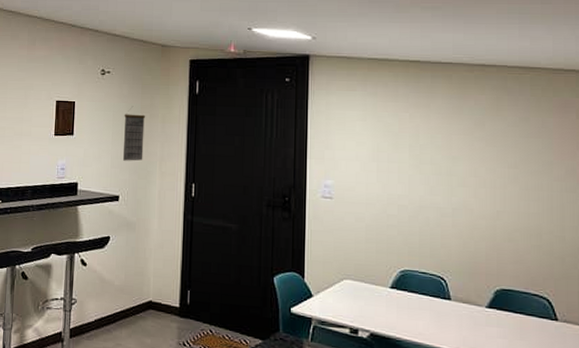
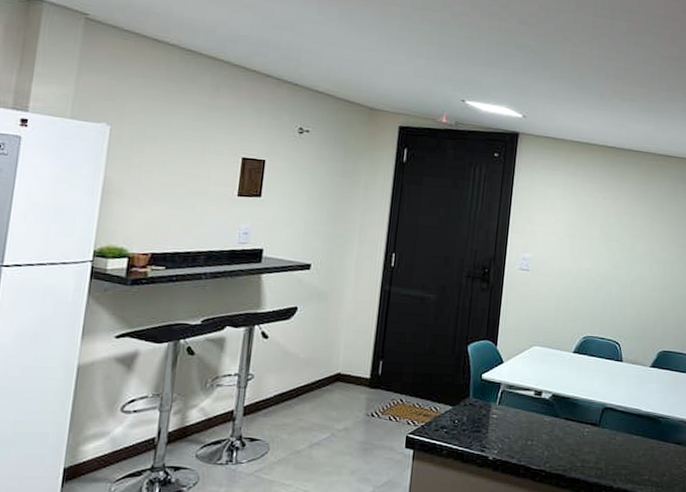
calendar: present [122,106,146,161] -> none [317,169,347,228]

